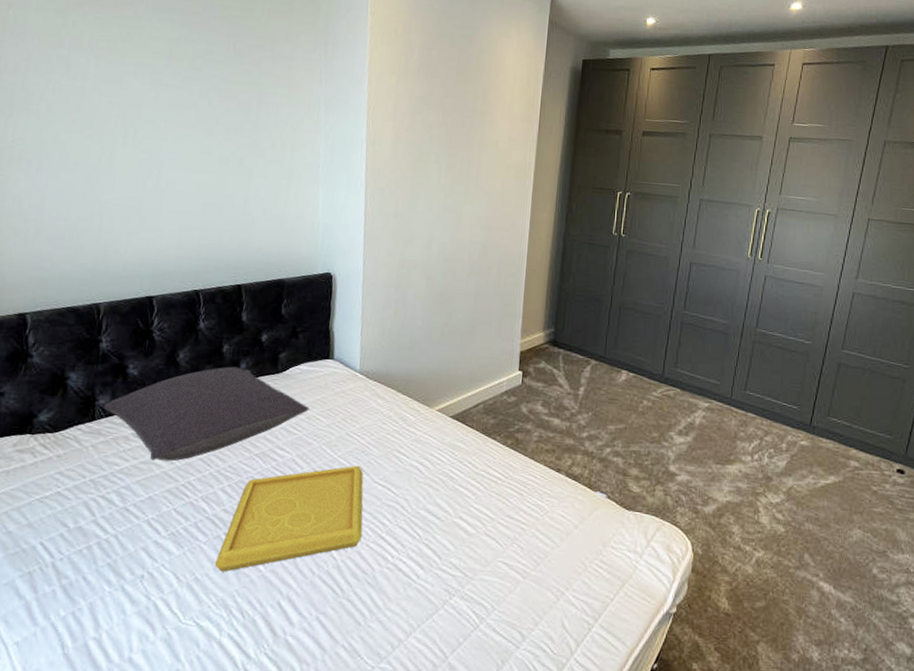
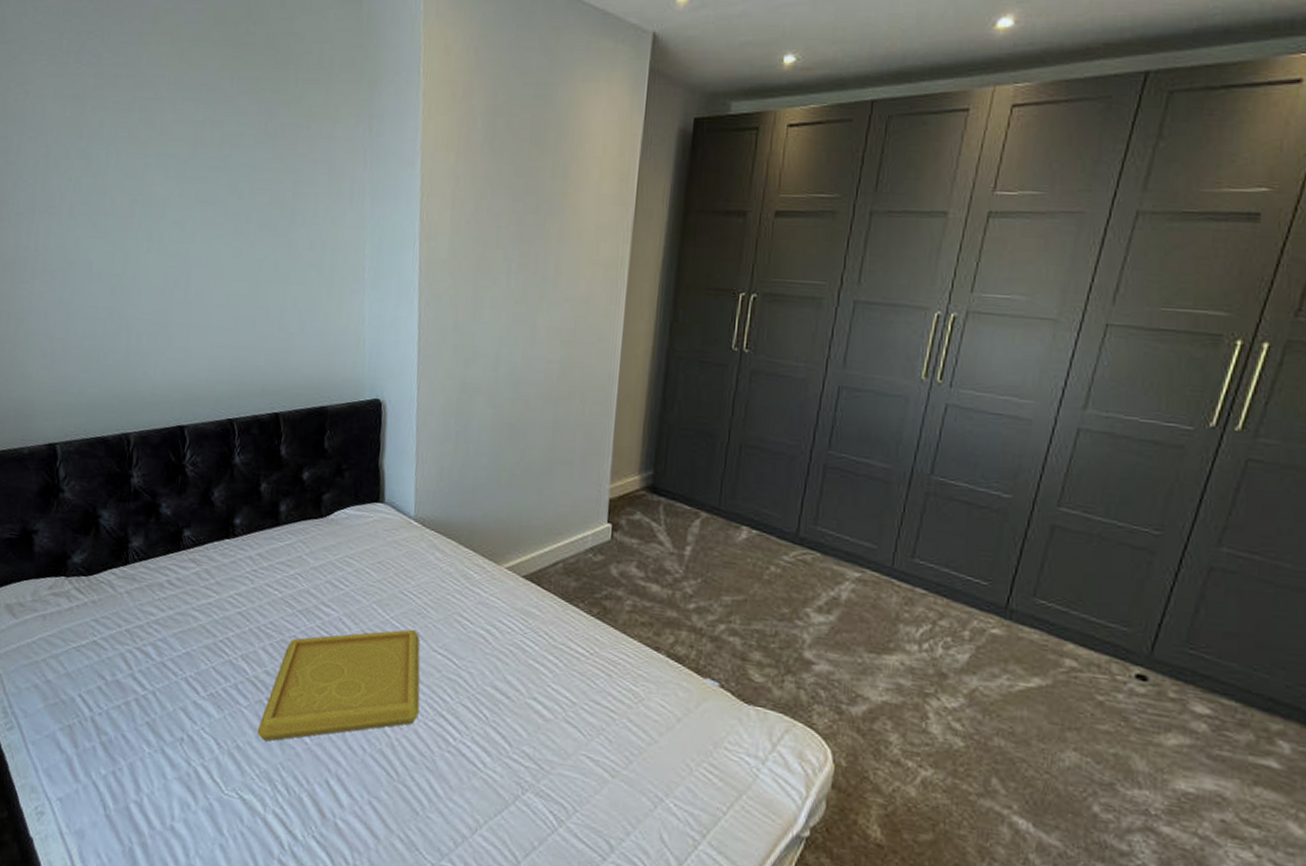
pillow: present [104,366,309,462] -> none [137,508,357,614]

